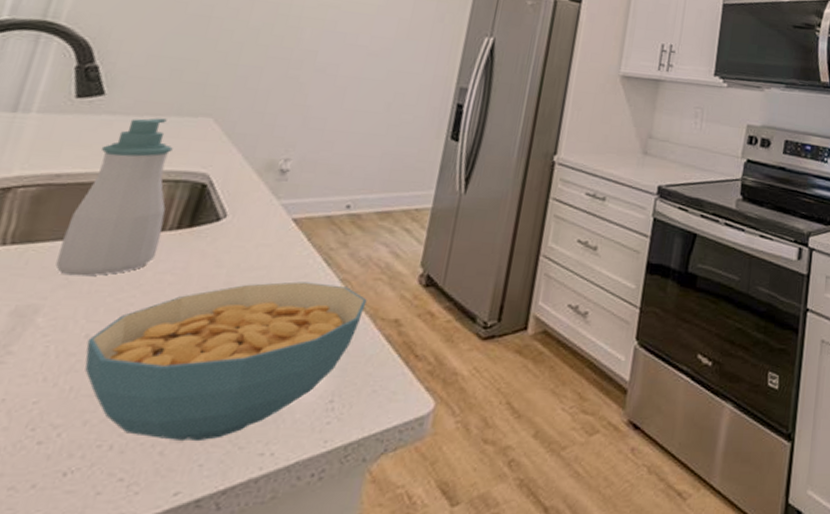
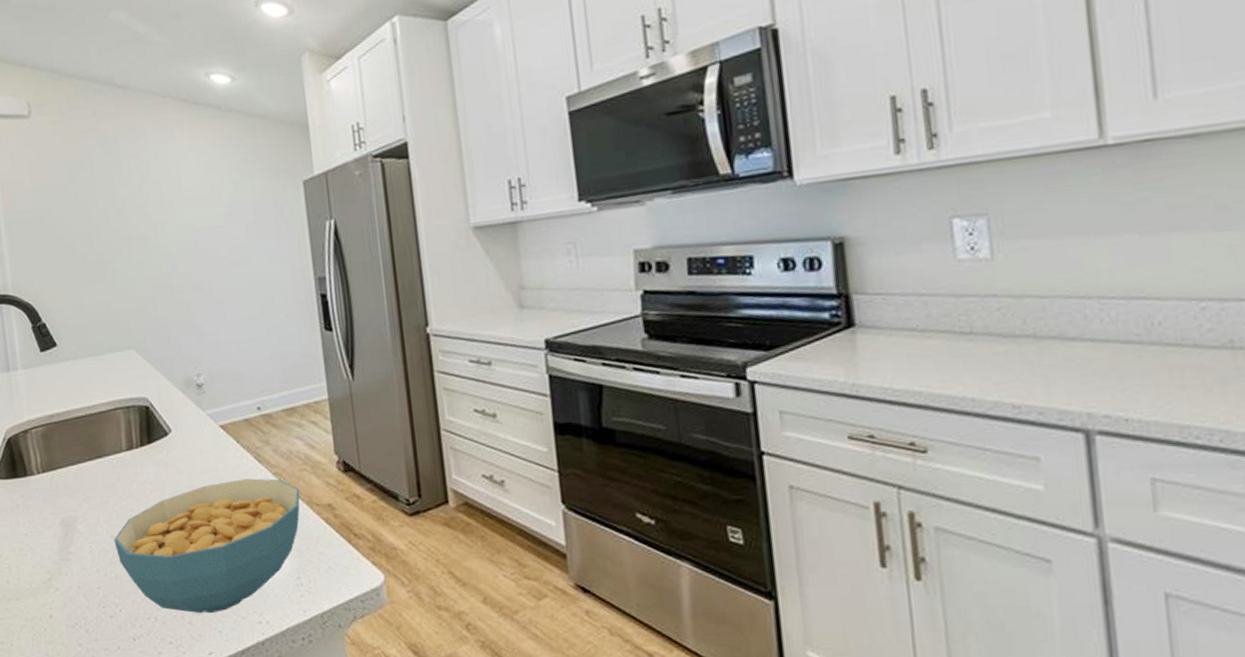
soap bottle: present [55,118,173,276] -> none [70,357,134,492]

